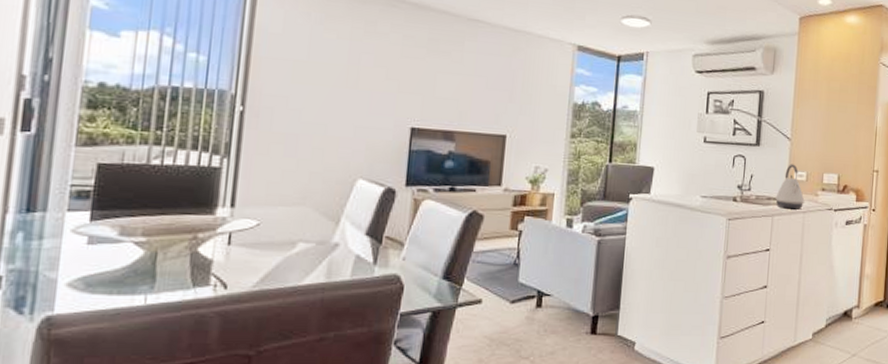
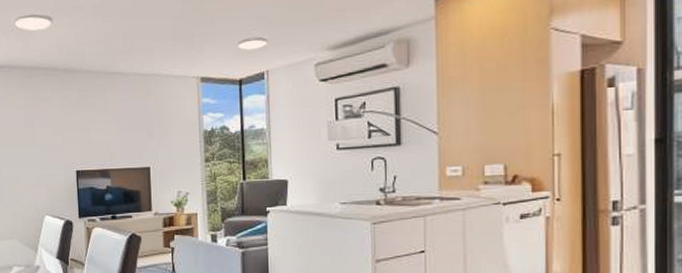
kettle: present [775,164,805,210] -> none [426,159,463,208]

